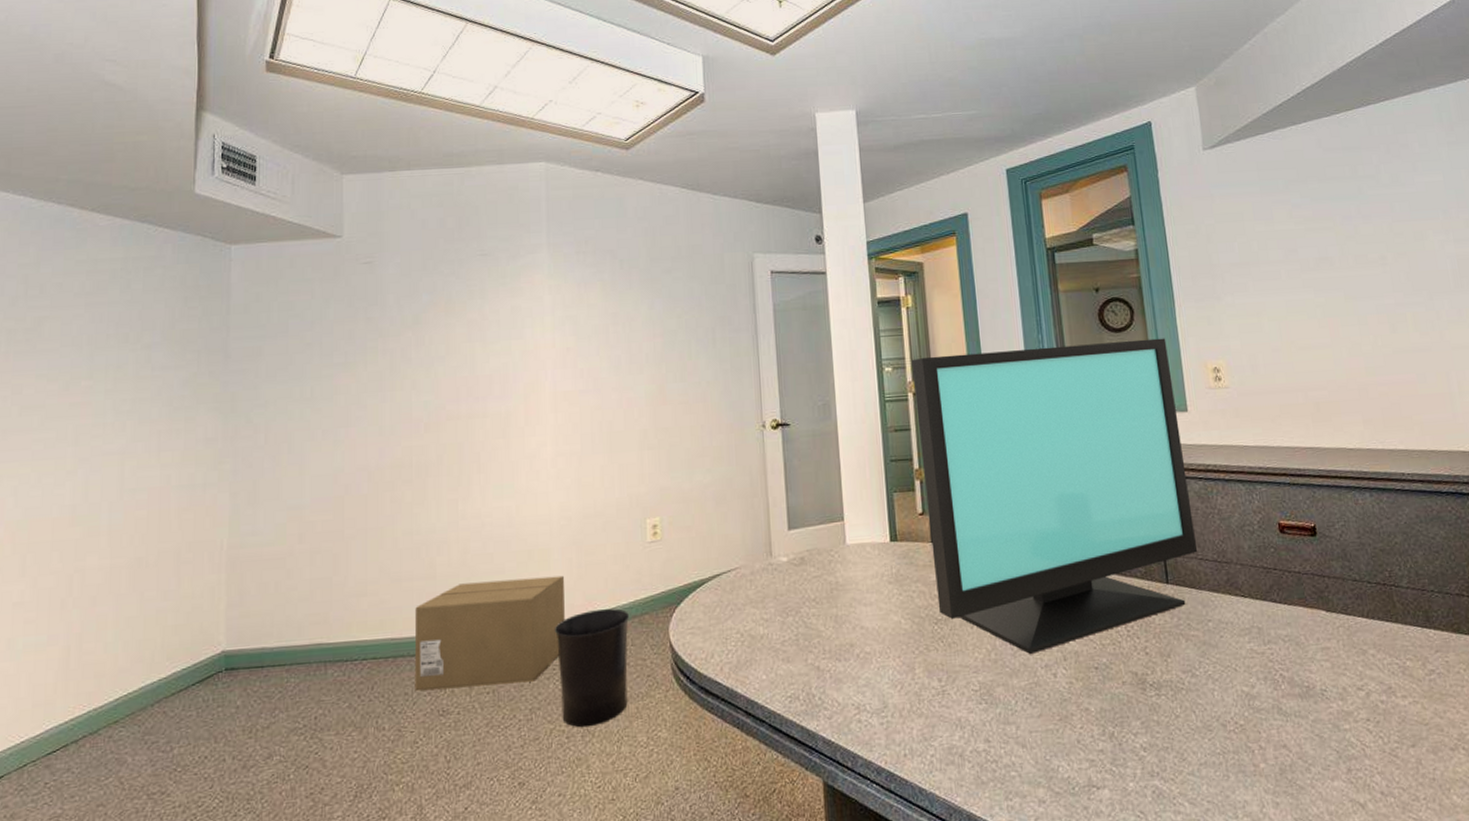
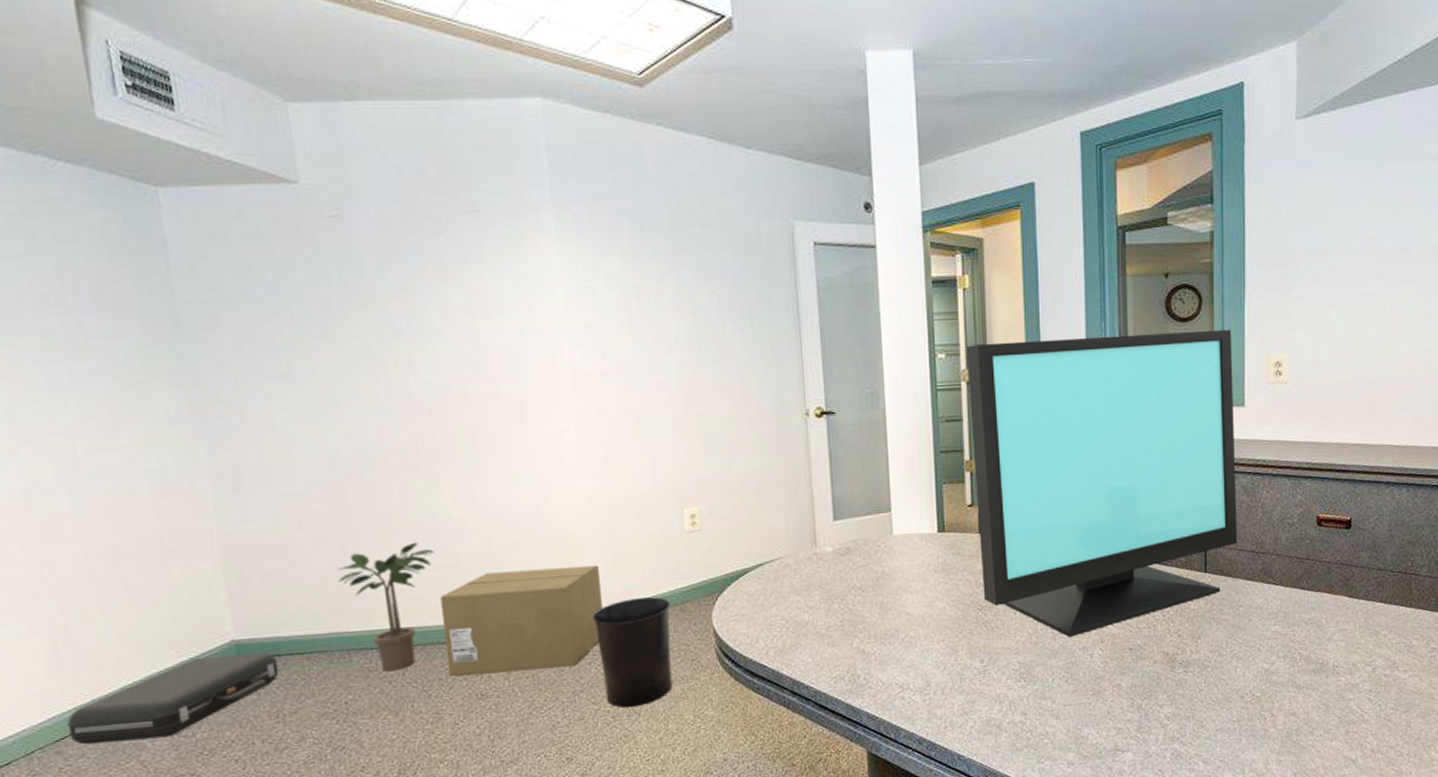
briefcase: none [60,664,260,759] -> present [66,653,280,745]
potted plant: none [325,552,415,685] -> present [338,541,434,672]

